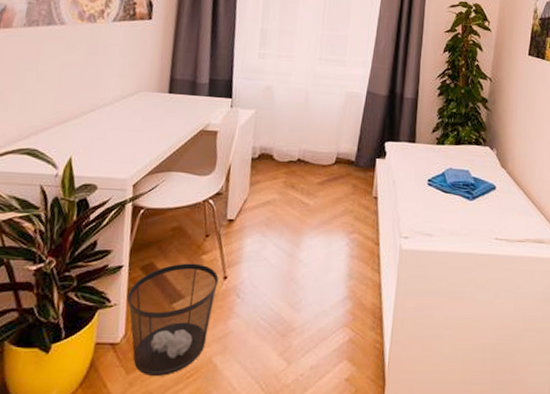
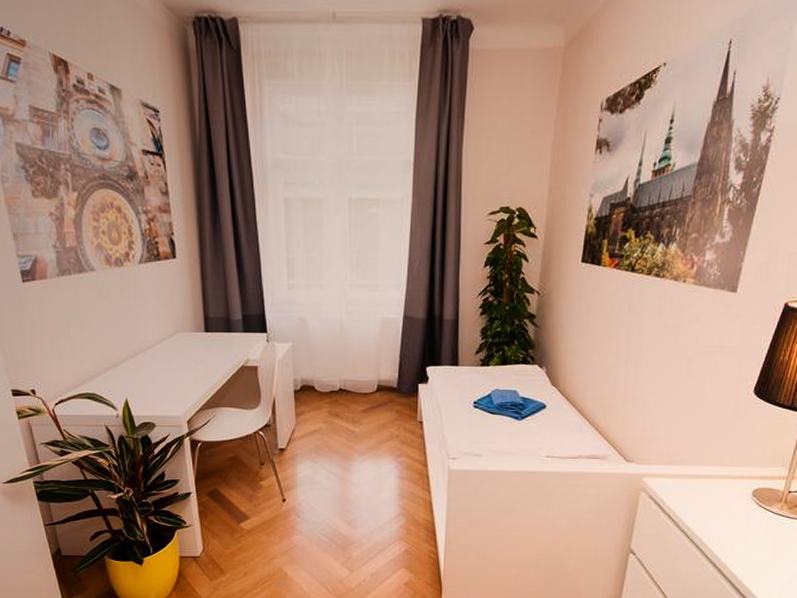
waste bin: present [127,263,219,376] -> none [199,488,278,582]

